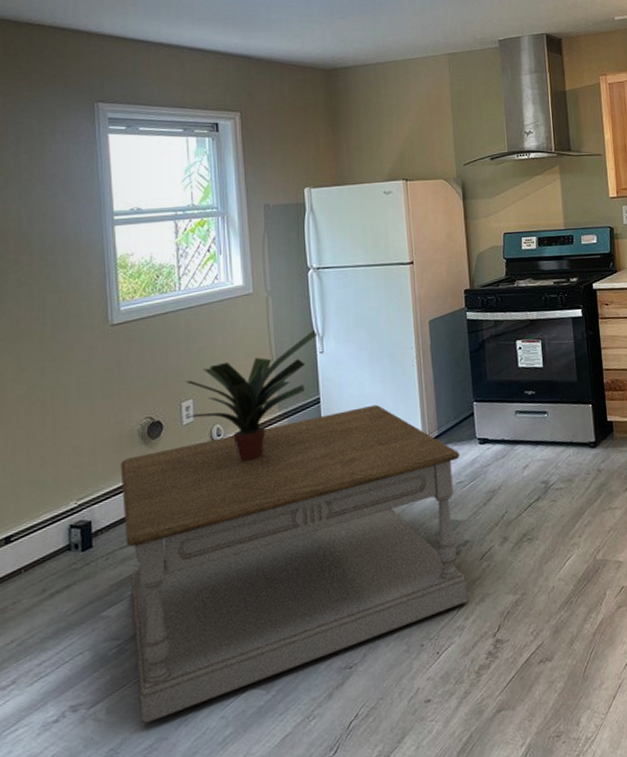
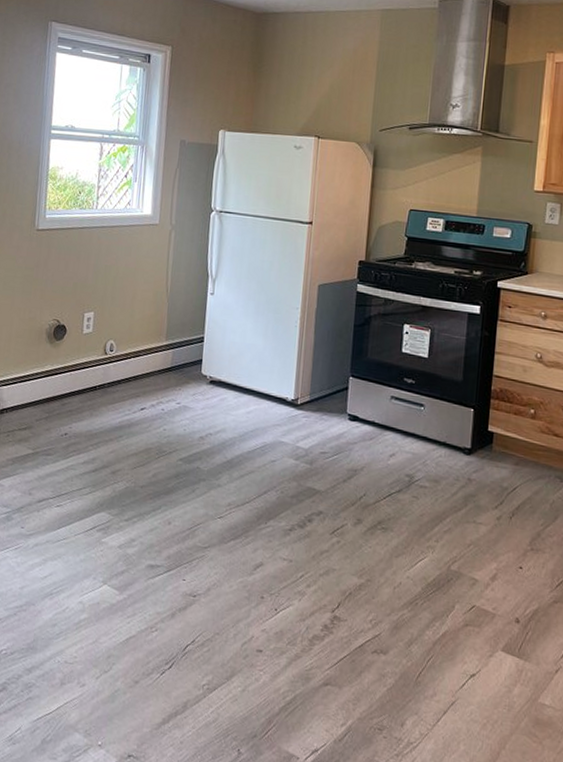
coffee table: present [120,404,469,724] -> none [17,351,328,586]
potted plant: present [186,330,318,462] -> none [88,271,211,381]

